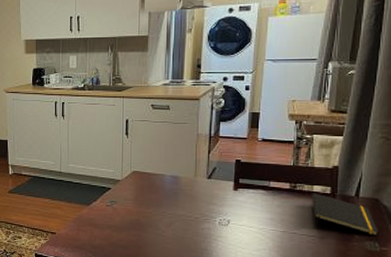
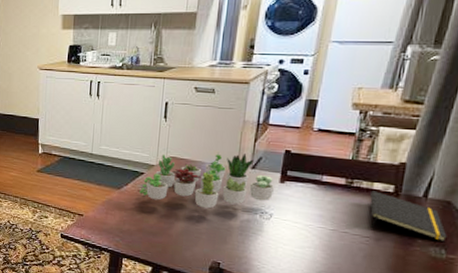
succulent plant: none [108,164,230,219] -> present [139,152,275,209]

